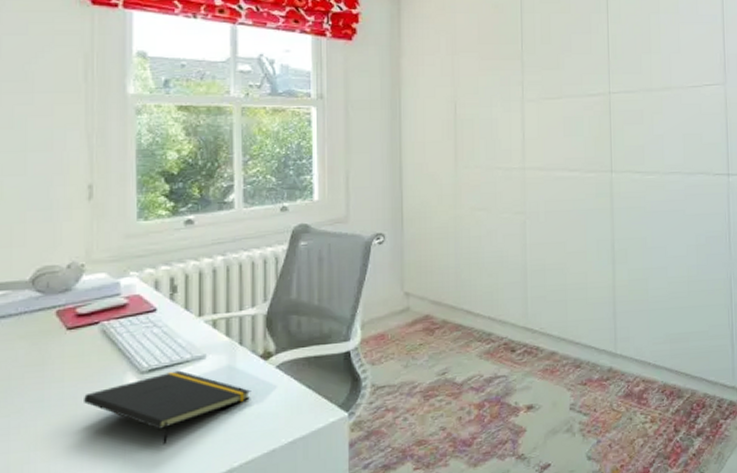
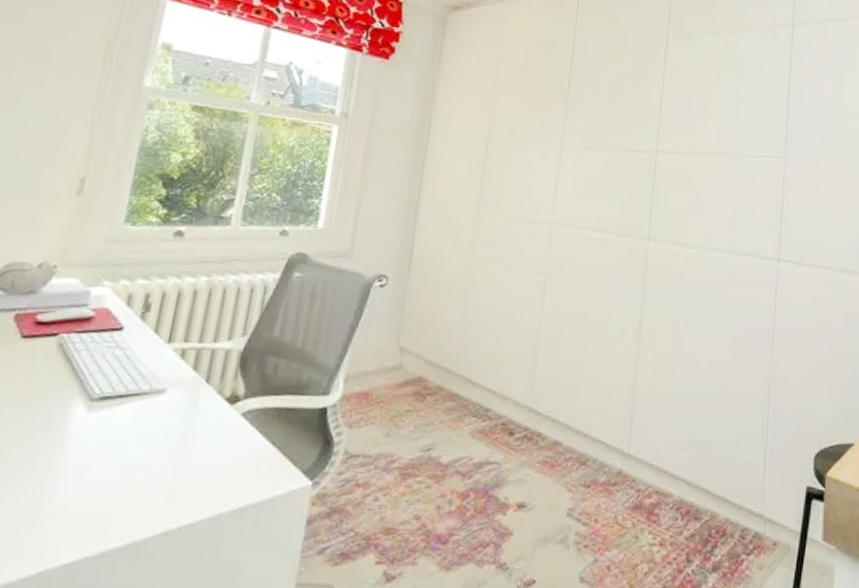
notepad: present [84,370,251,445] -> none [21,402,209,491]

